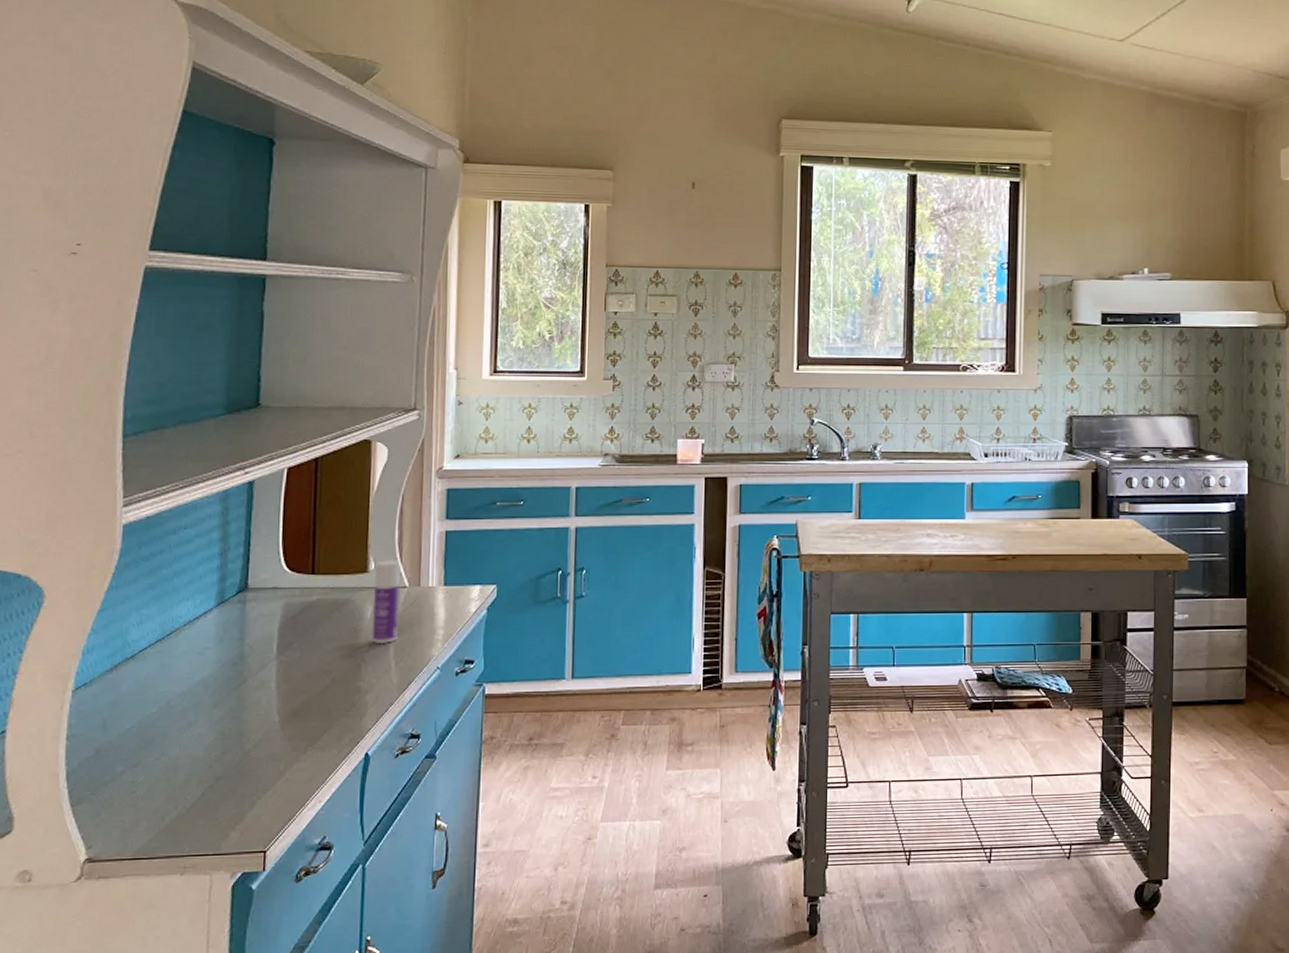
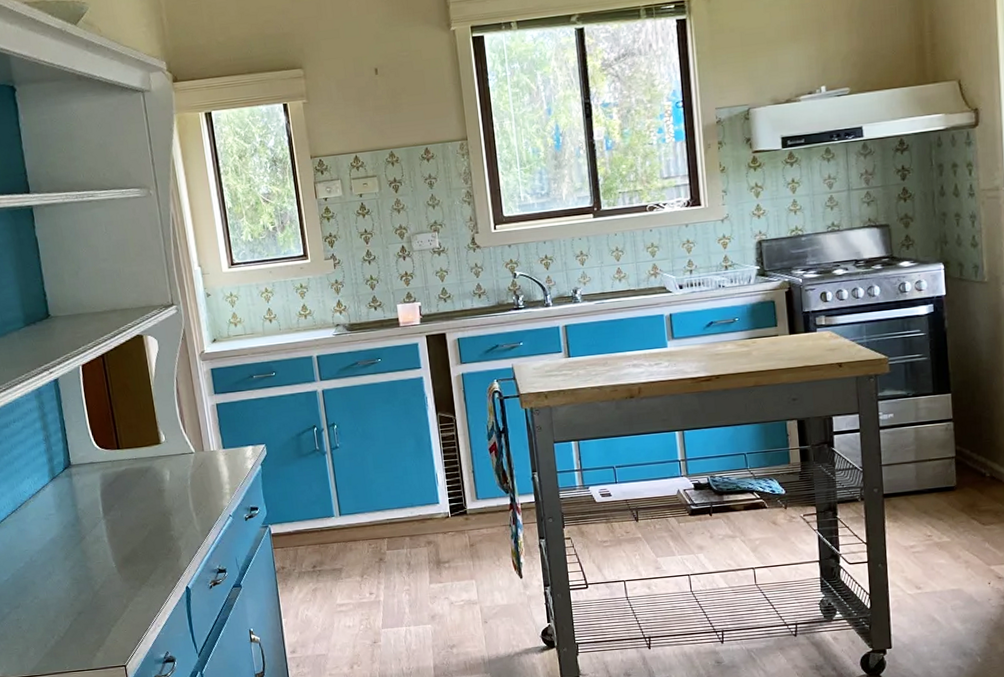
bottle: present [372,560,401,645] -> none [165,431,194,501]

